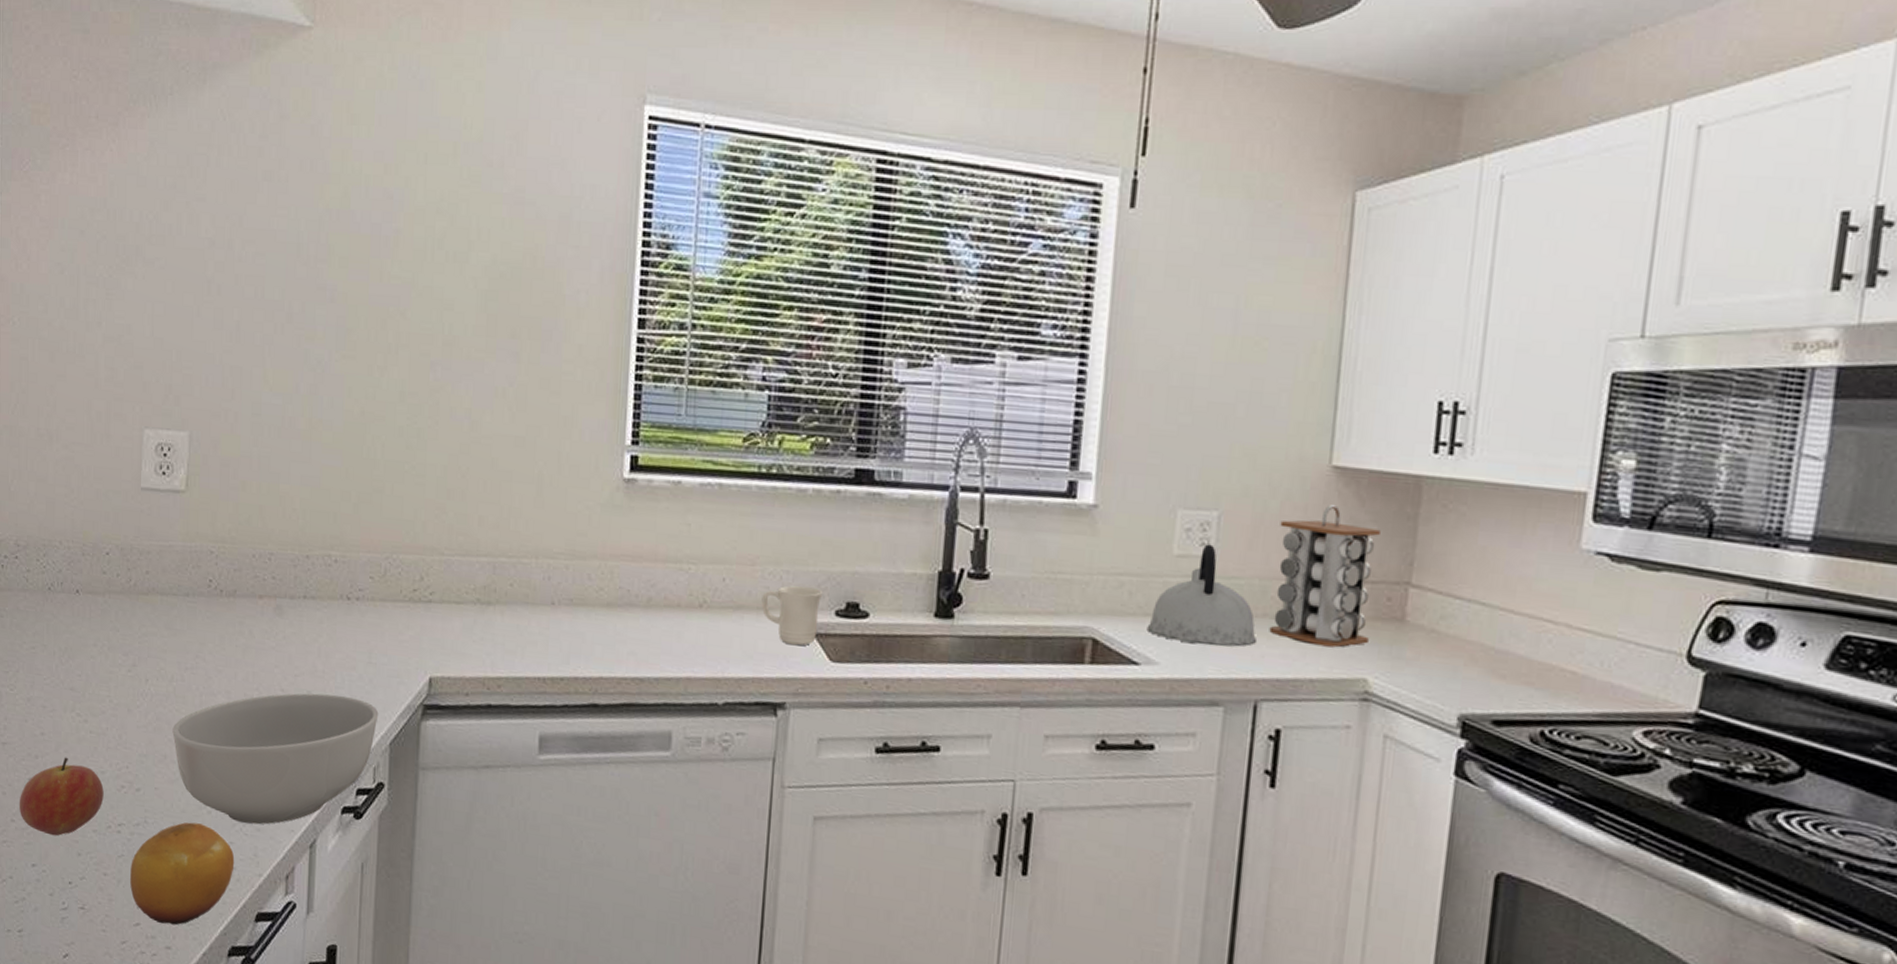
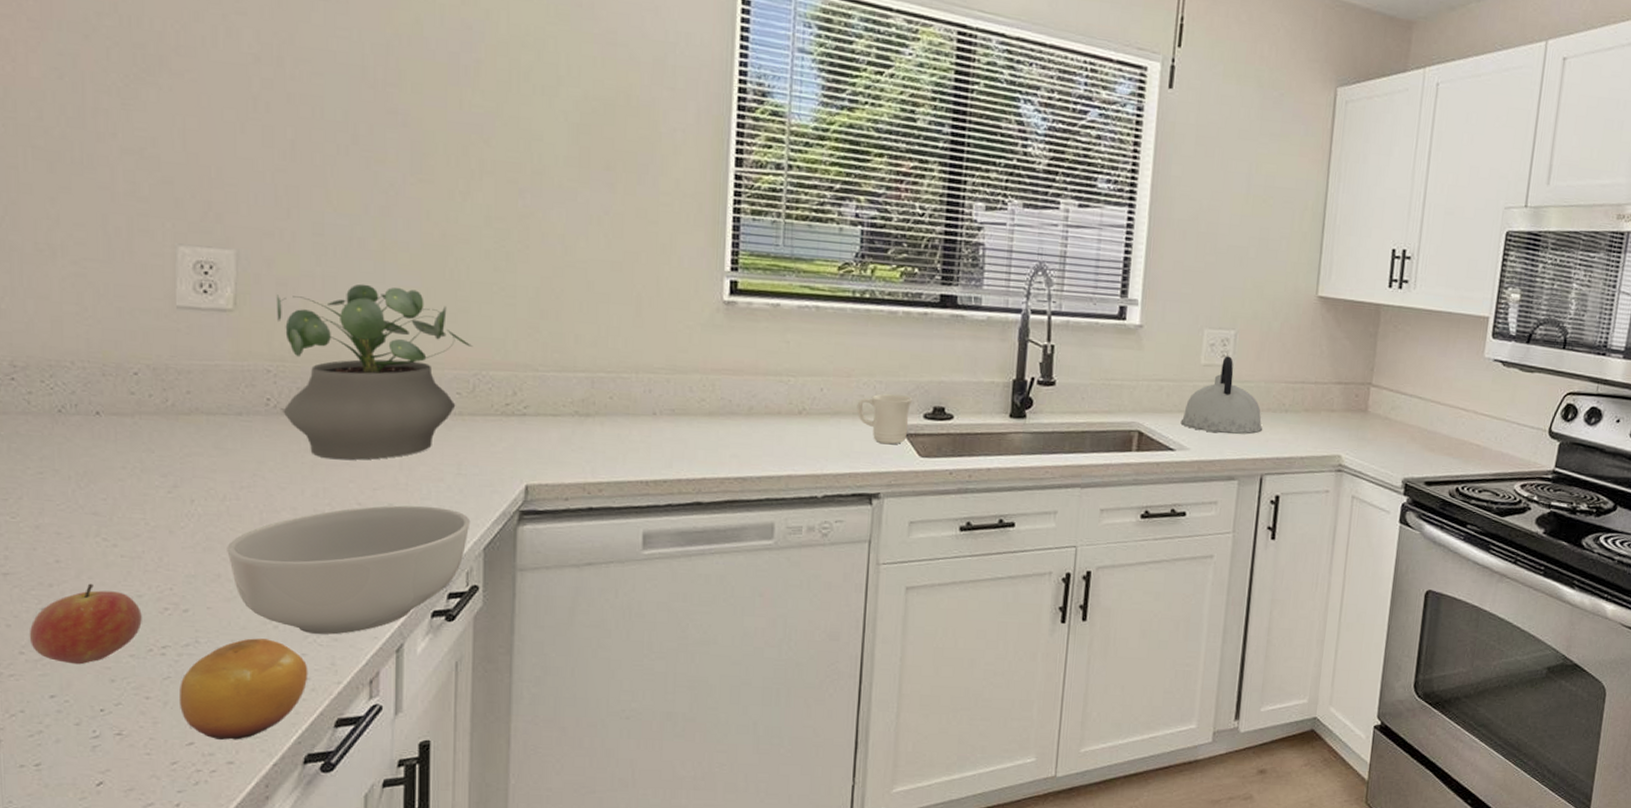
potted plant: none [220,463,386,645] -> present [276,283,473,460]
spice rack: present [1269,505,1381,648] -> none [1271,325,1351,433]

